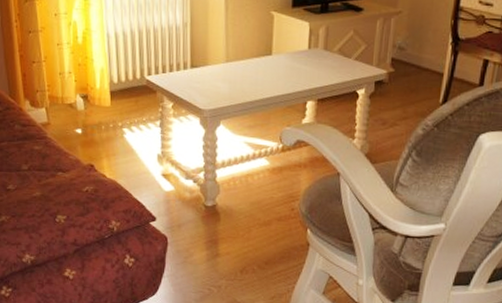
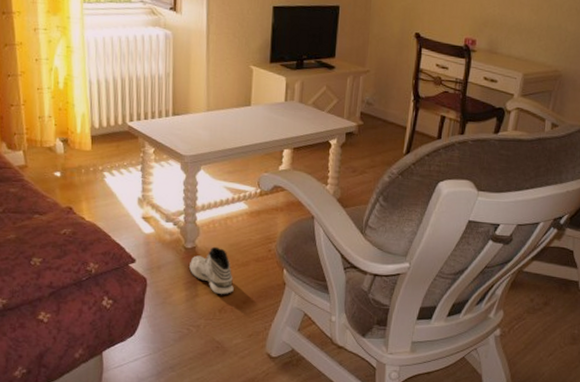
sneaker: none [210,205,256,255] -> present [189,246,234,295]

